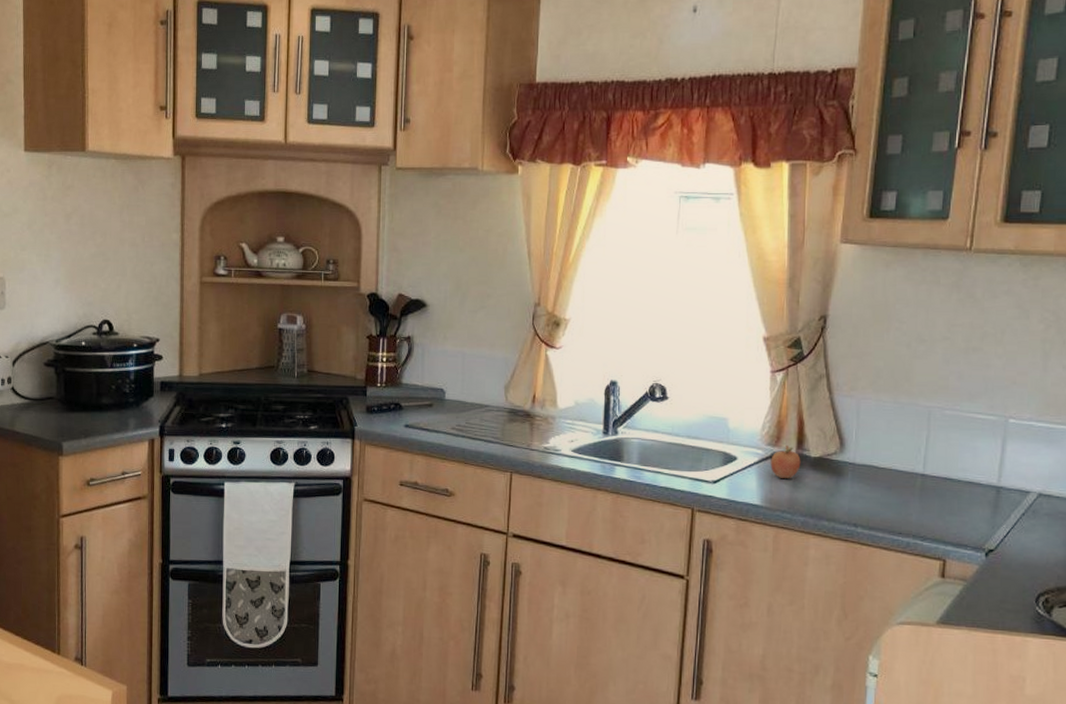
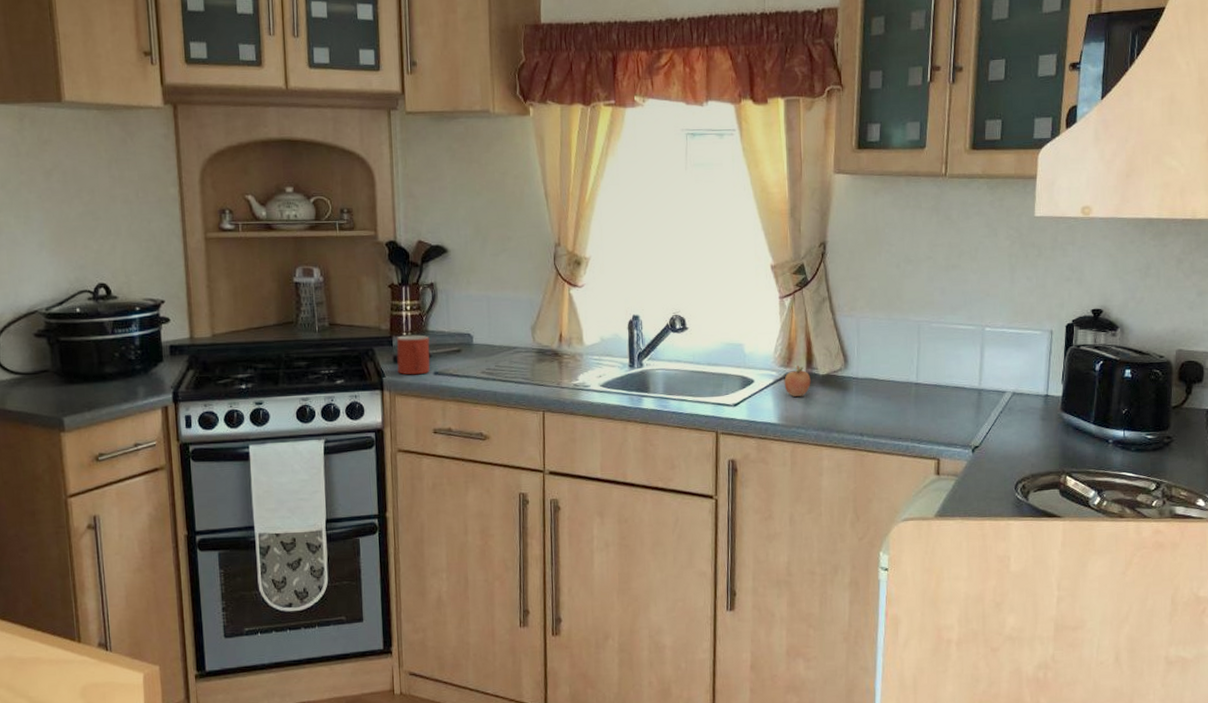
mug: none [369,386,403,426] -> present [396,335,430,375]

